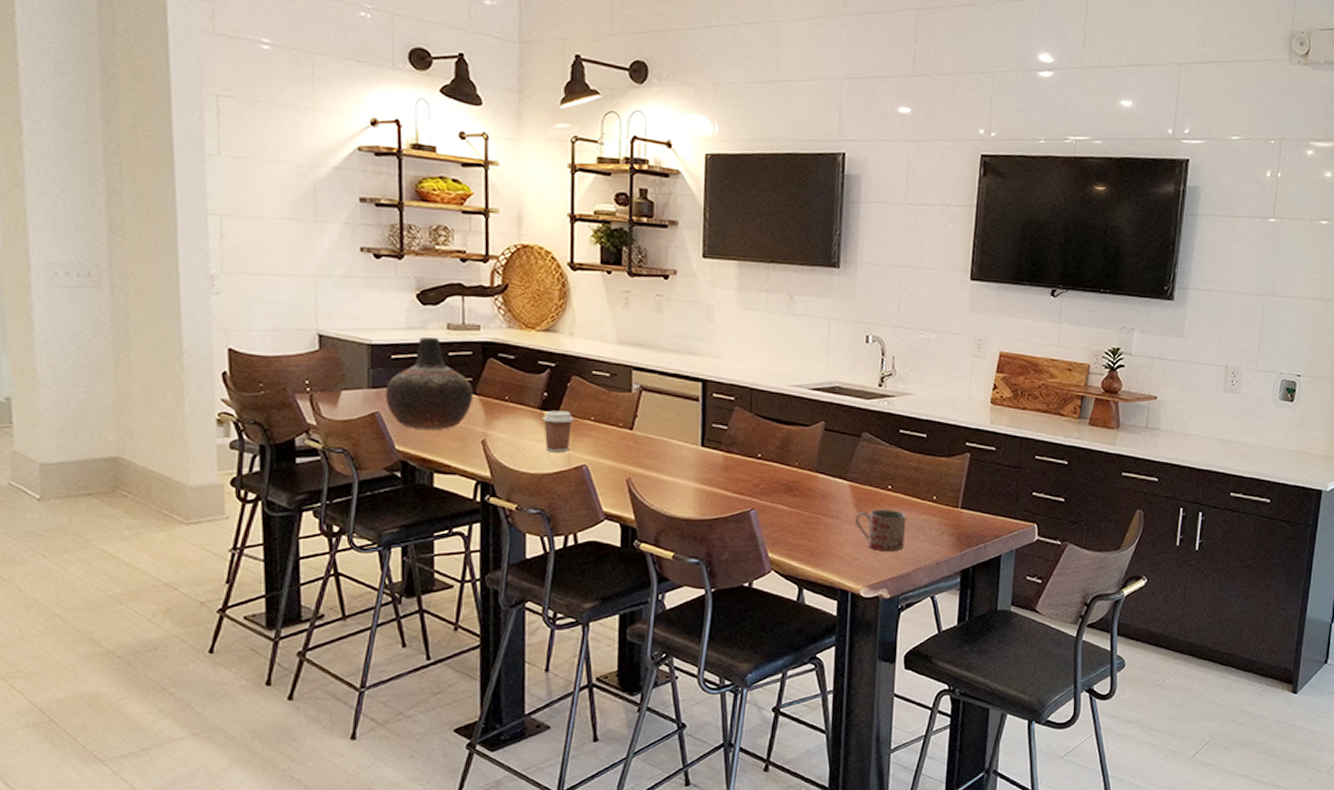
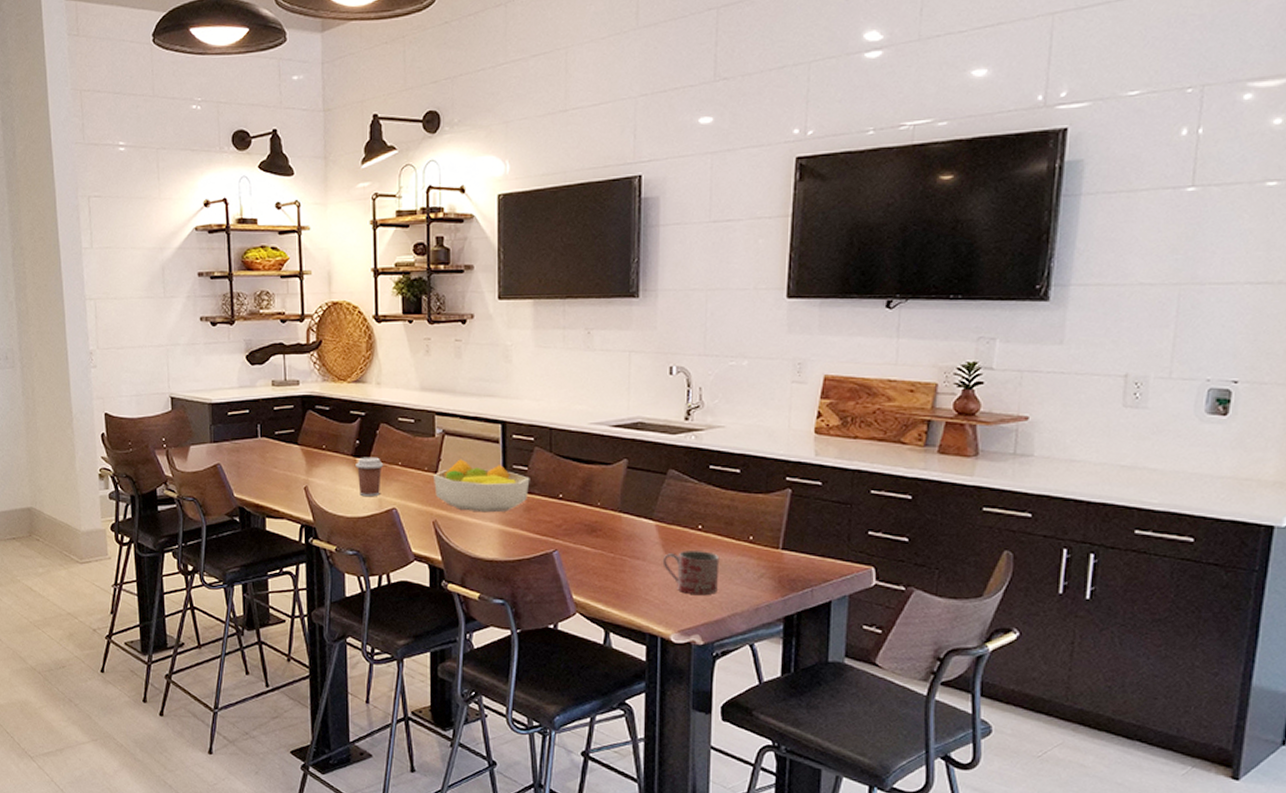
vase: present [385,336,474,430] -> none [224,393,296,478]
fruit bowl: none [628,416,730,471] -> present [433,459,530,513]

